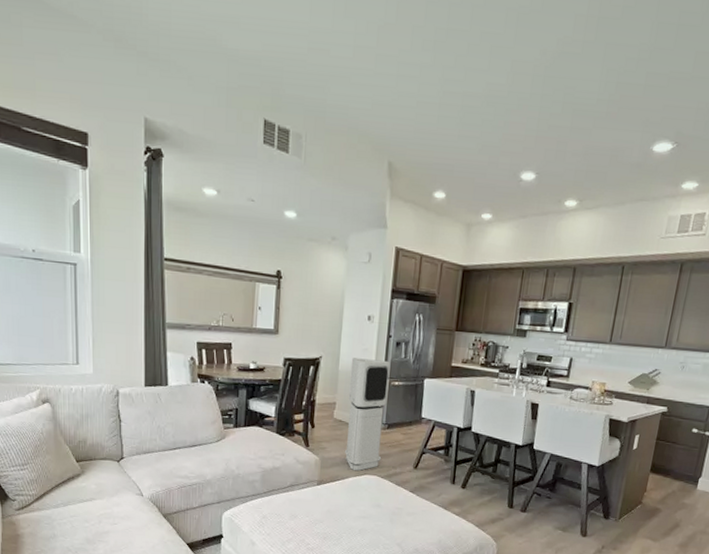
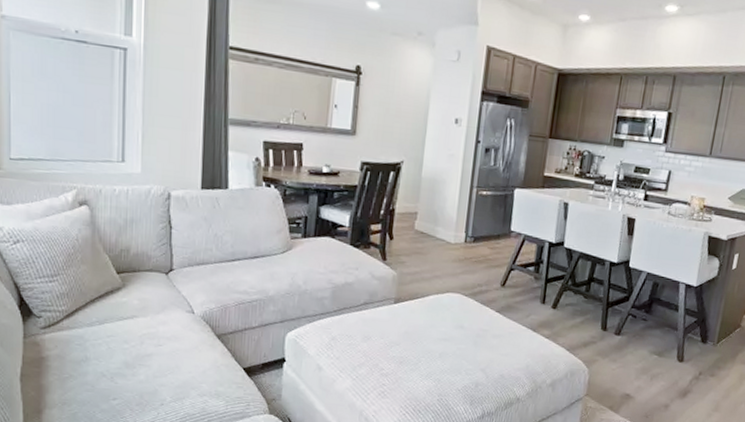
air purifier: present [344,358,391,471] -> none [425,164,479,288]

